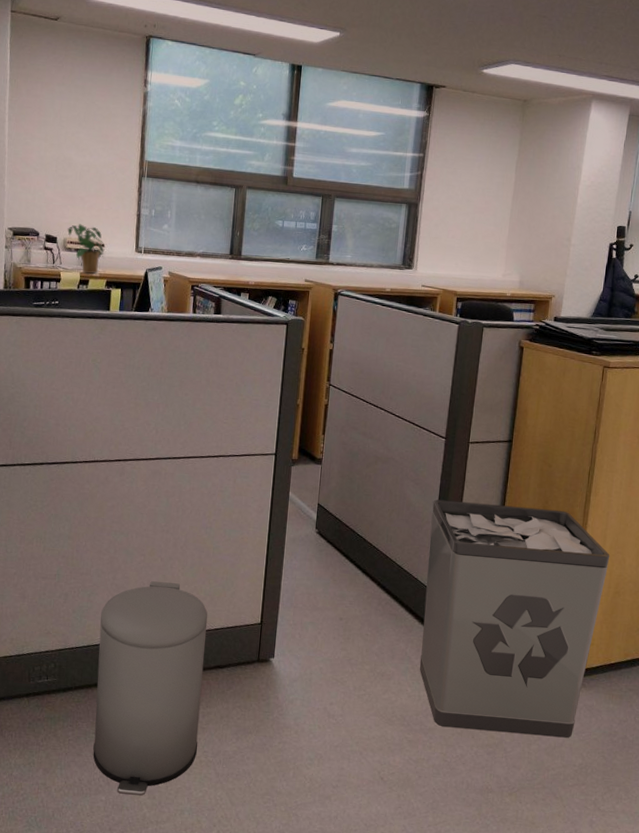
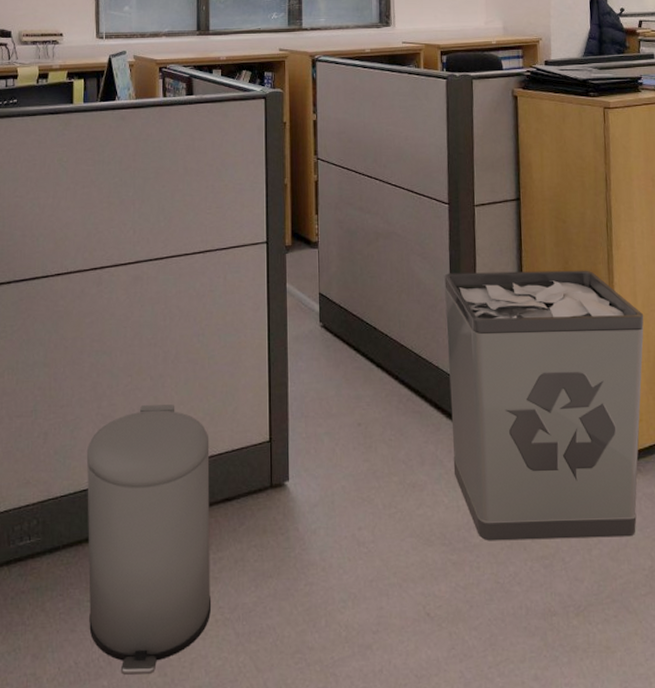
potted plant: present [67,224,104,274] -> none [22,15,63,67]

